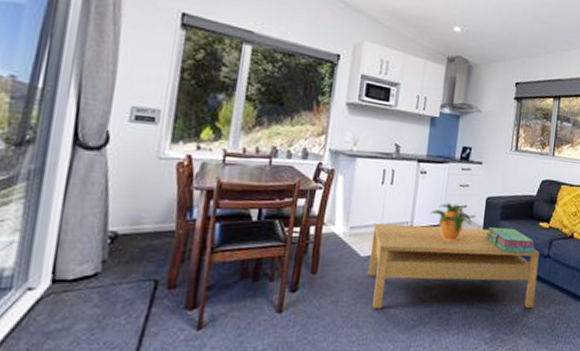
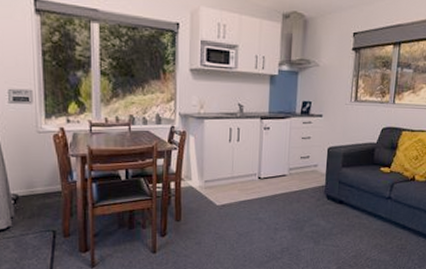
coffee table: present [367,223,540,309] -> none [224,176,381,248]
potted plant: present [429,202,472,242] -> none [275,154,315,189]
stack of books: present [486,226,535,254] -> none [329,174,377,196]

